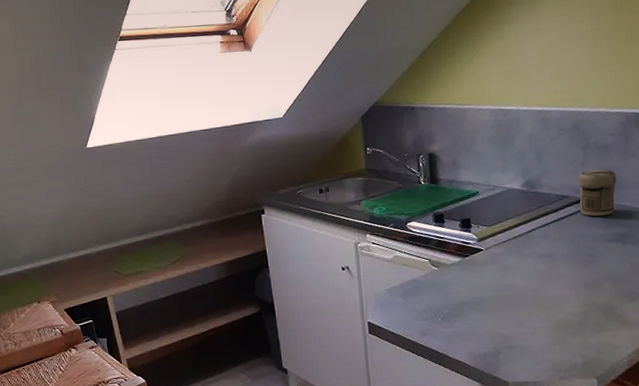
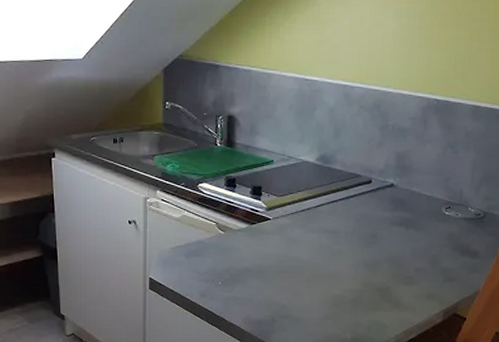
jar: present [578,169,617,217] -> none [369,151,410,199]

